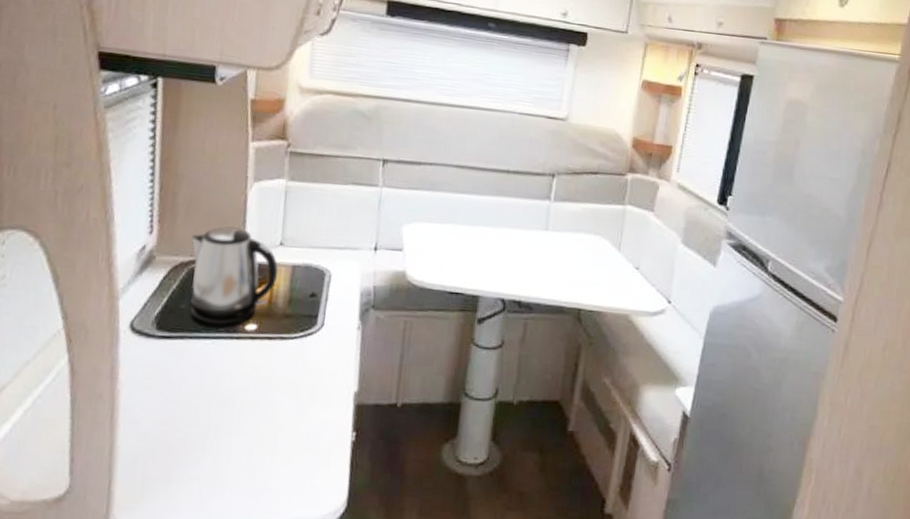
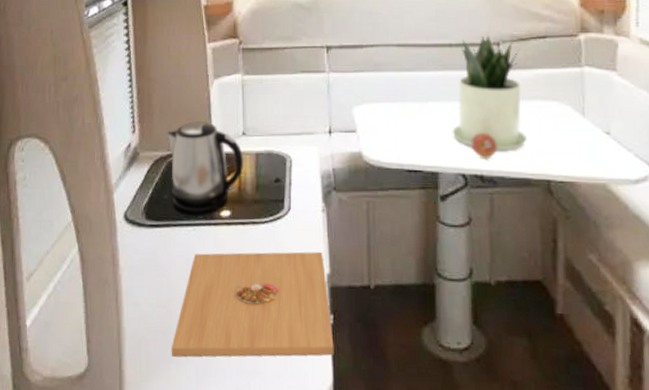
platter: none [172,368,354,476] -> present [171,251,334,357]
planter: none [497,166,573,279] -> present [452,35,527,151]
fruit: none [514,259,538,285] -> present [471,132,498,158]

